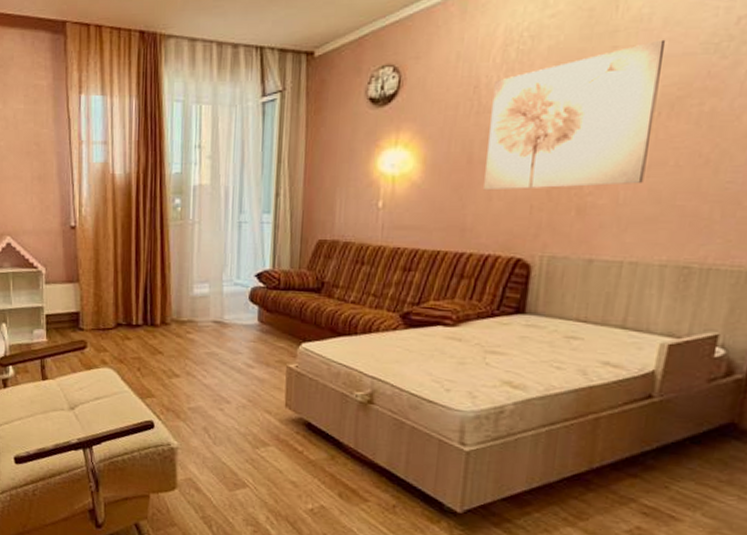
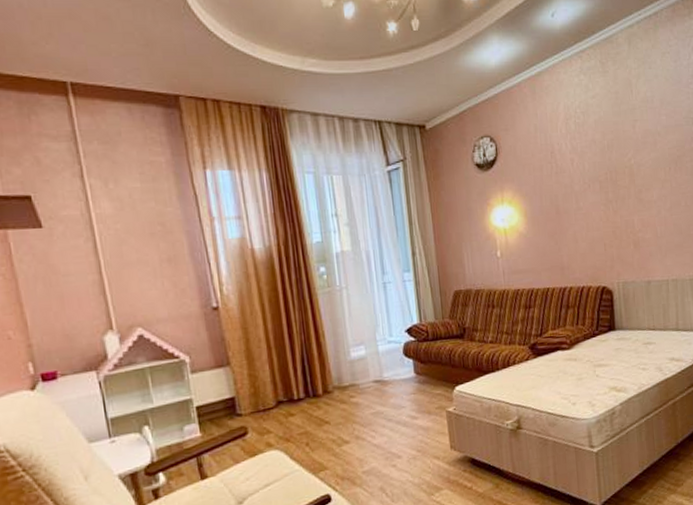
wall art: present [484,39,666,191] -> none [564,115,670,235]

